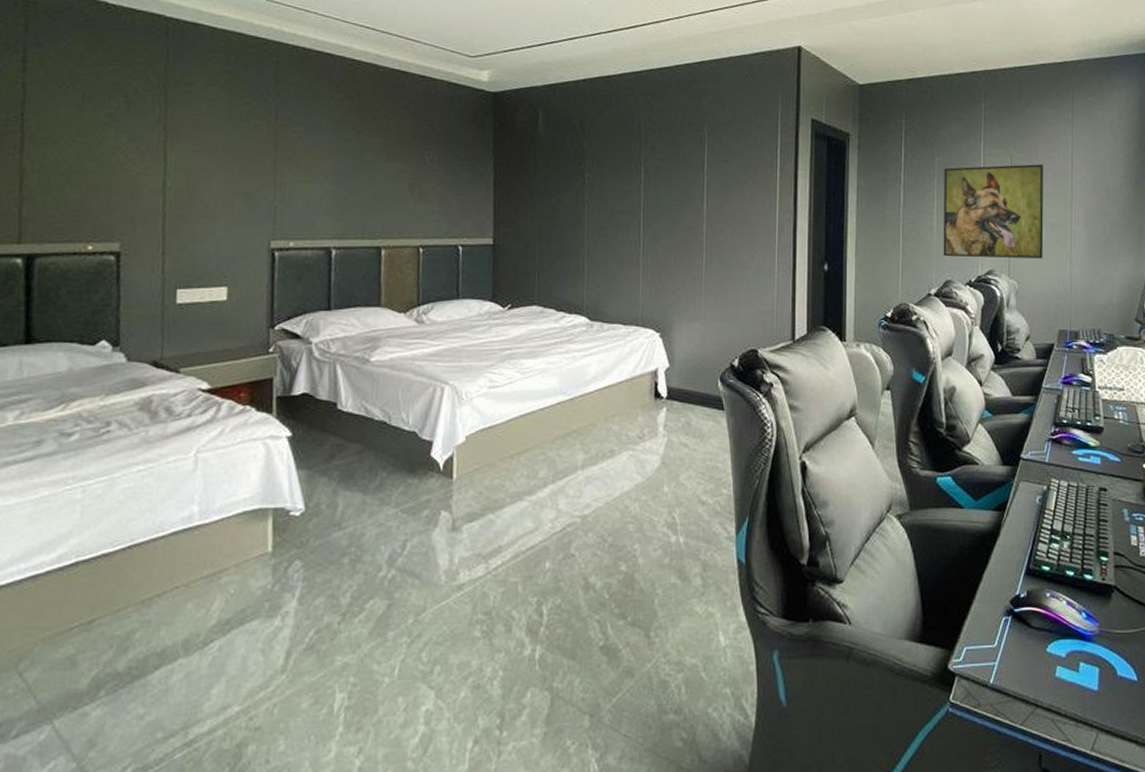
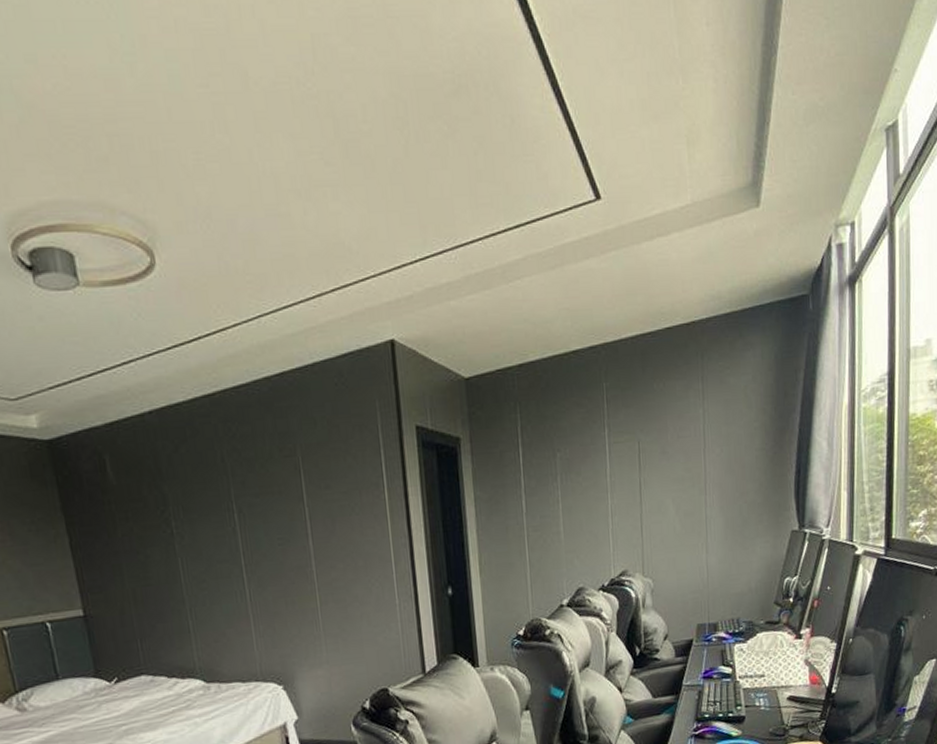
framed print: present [943,164,1044,259] -> none [567,446,678,562]

